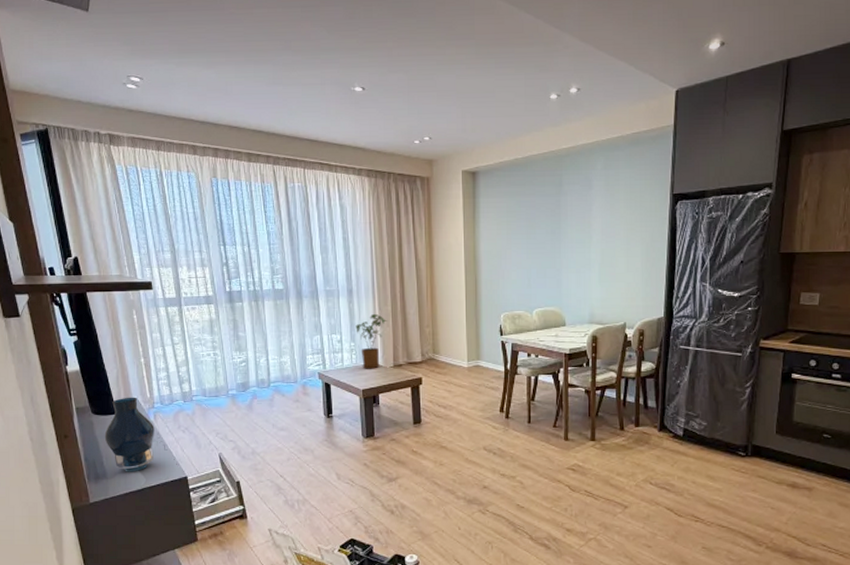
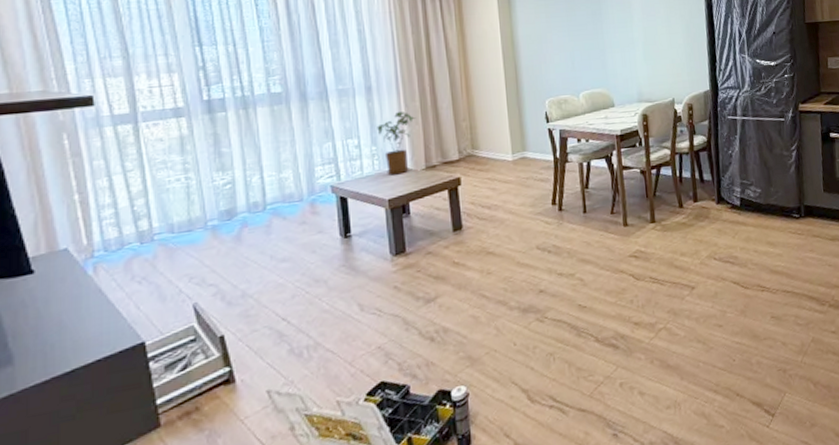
vase: present [104,397,156,472] -> none [11,246,96,352]

